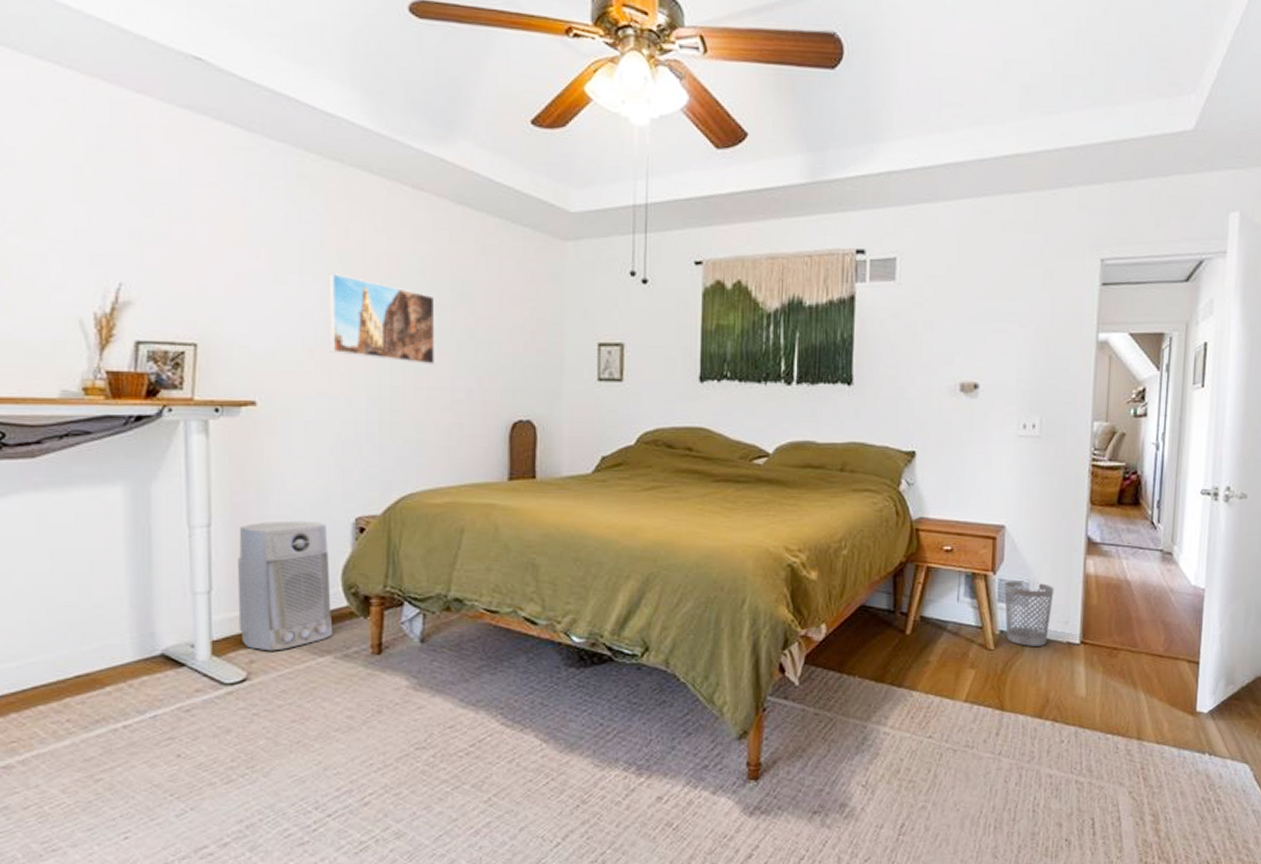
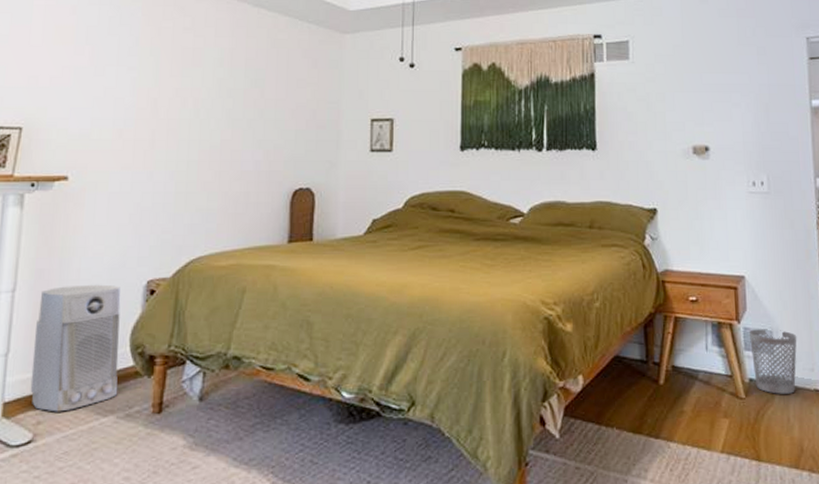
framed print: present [328,273,436,366] -> none [137,65,231,142]

